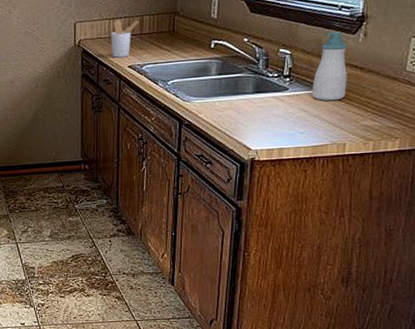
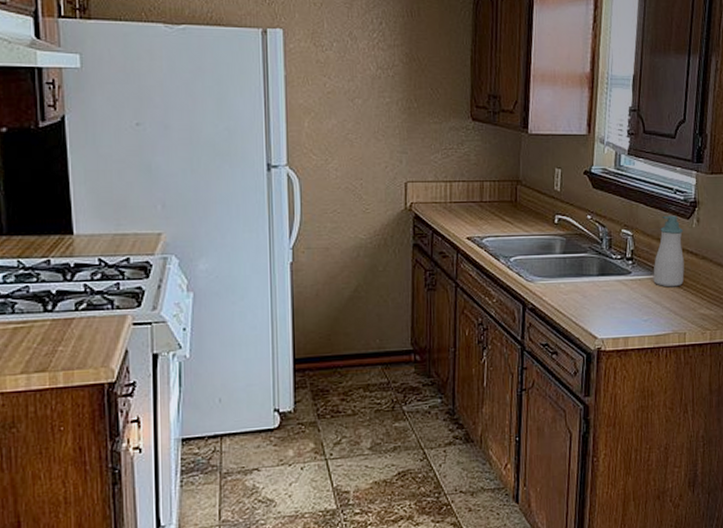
utensil holder: present [111,20,140,58] -> none [448,183,480,227]

